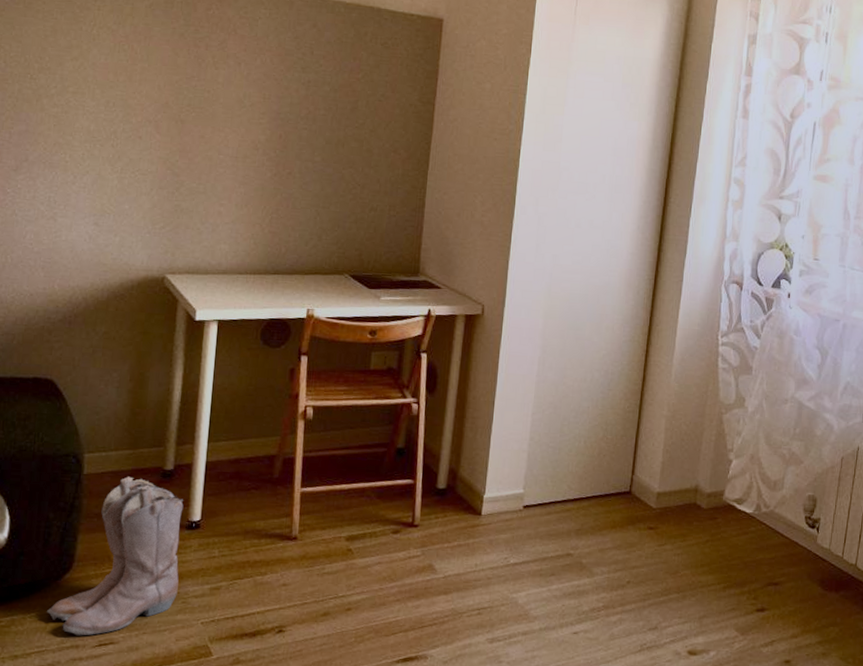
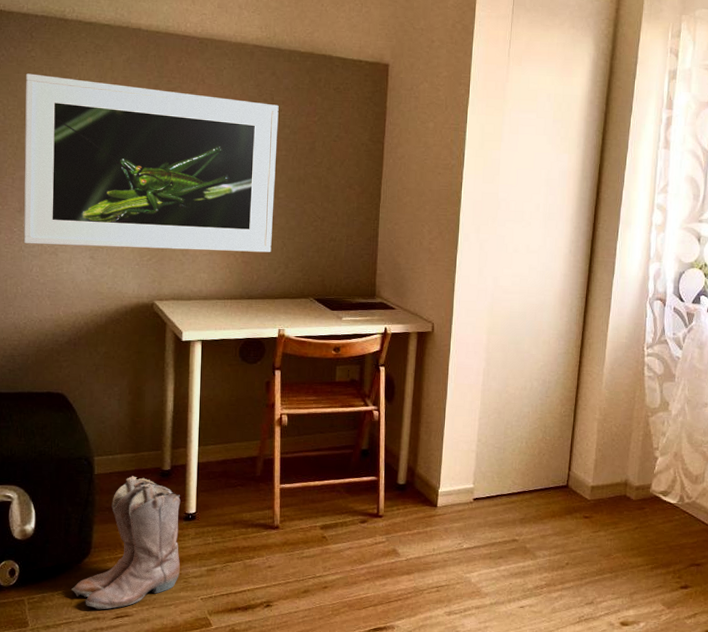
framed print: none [17,17,319,223] -> present [23,73,279,253]

